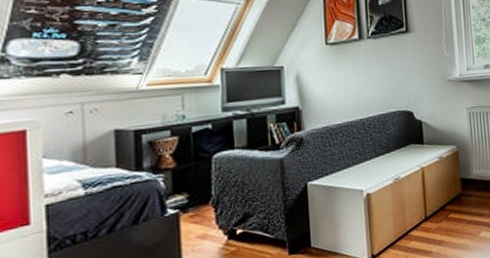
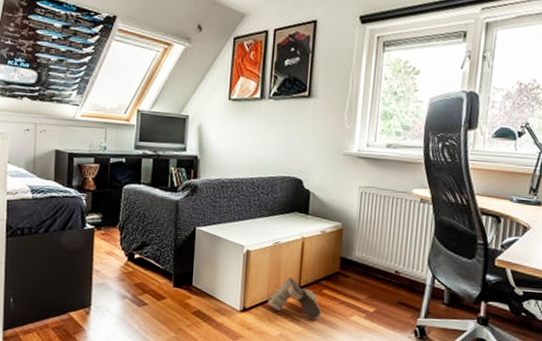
boots: none [396,209,452,249] -> present [267,276,322,320]

